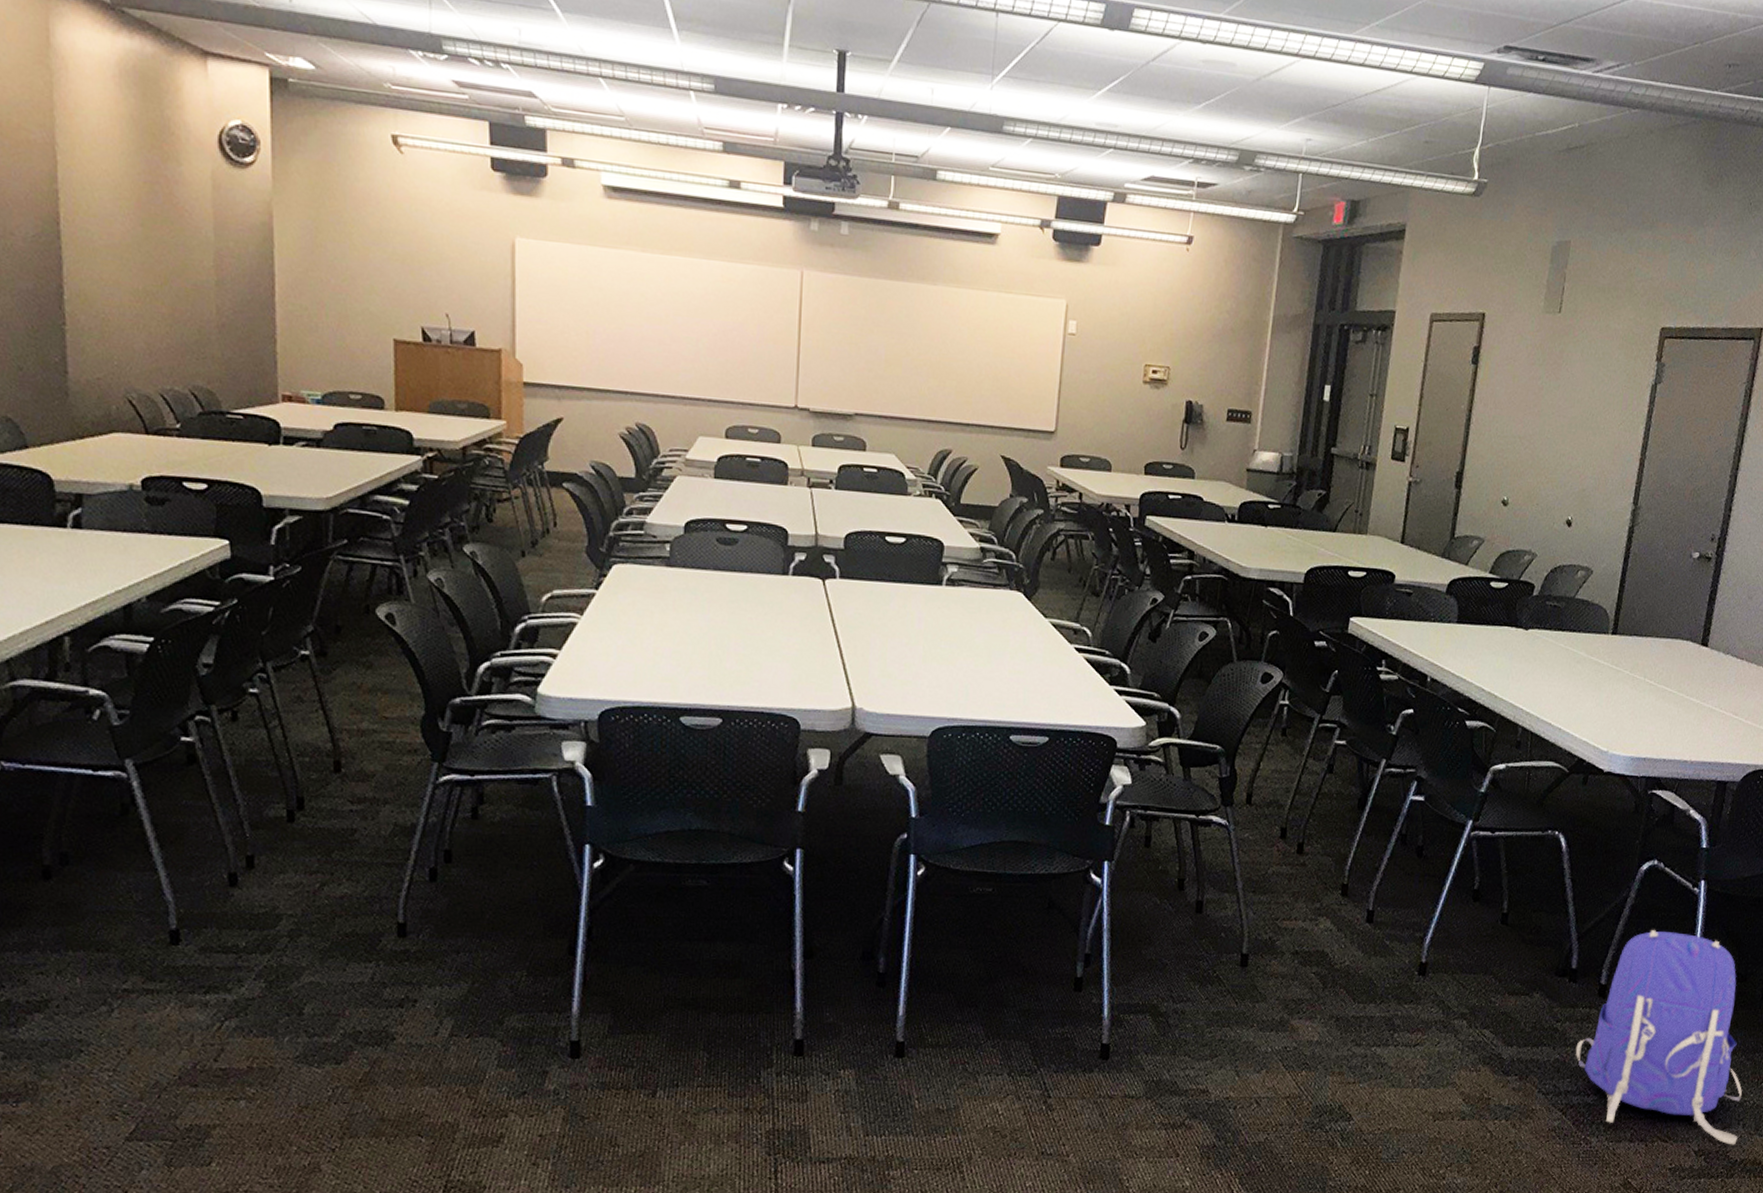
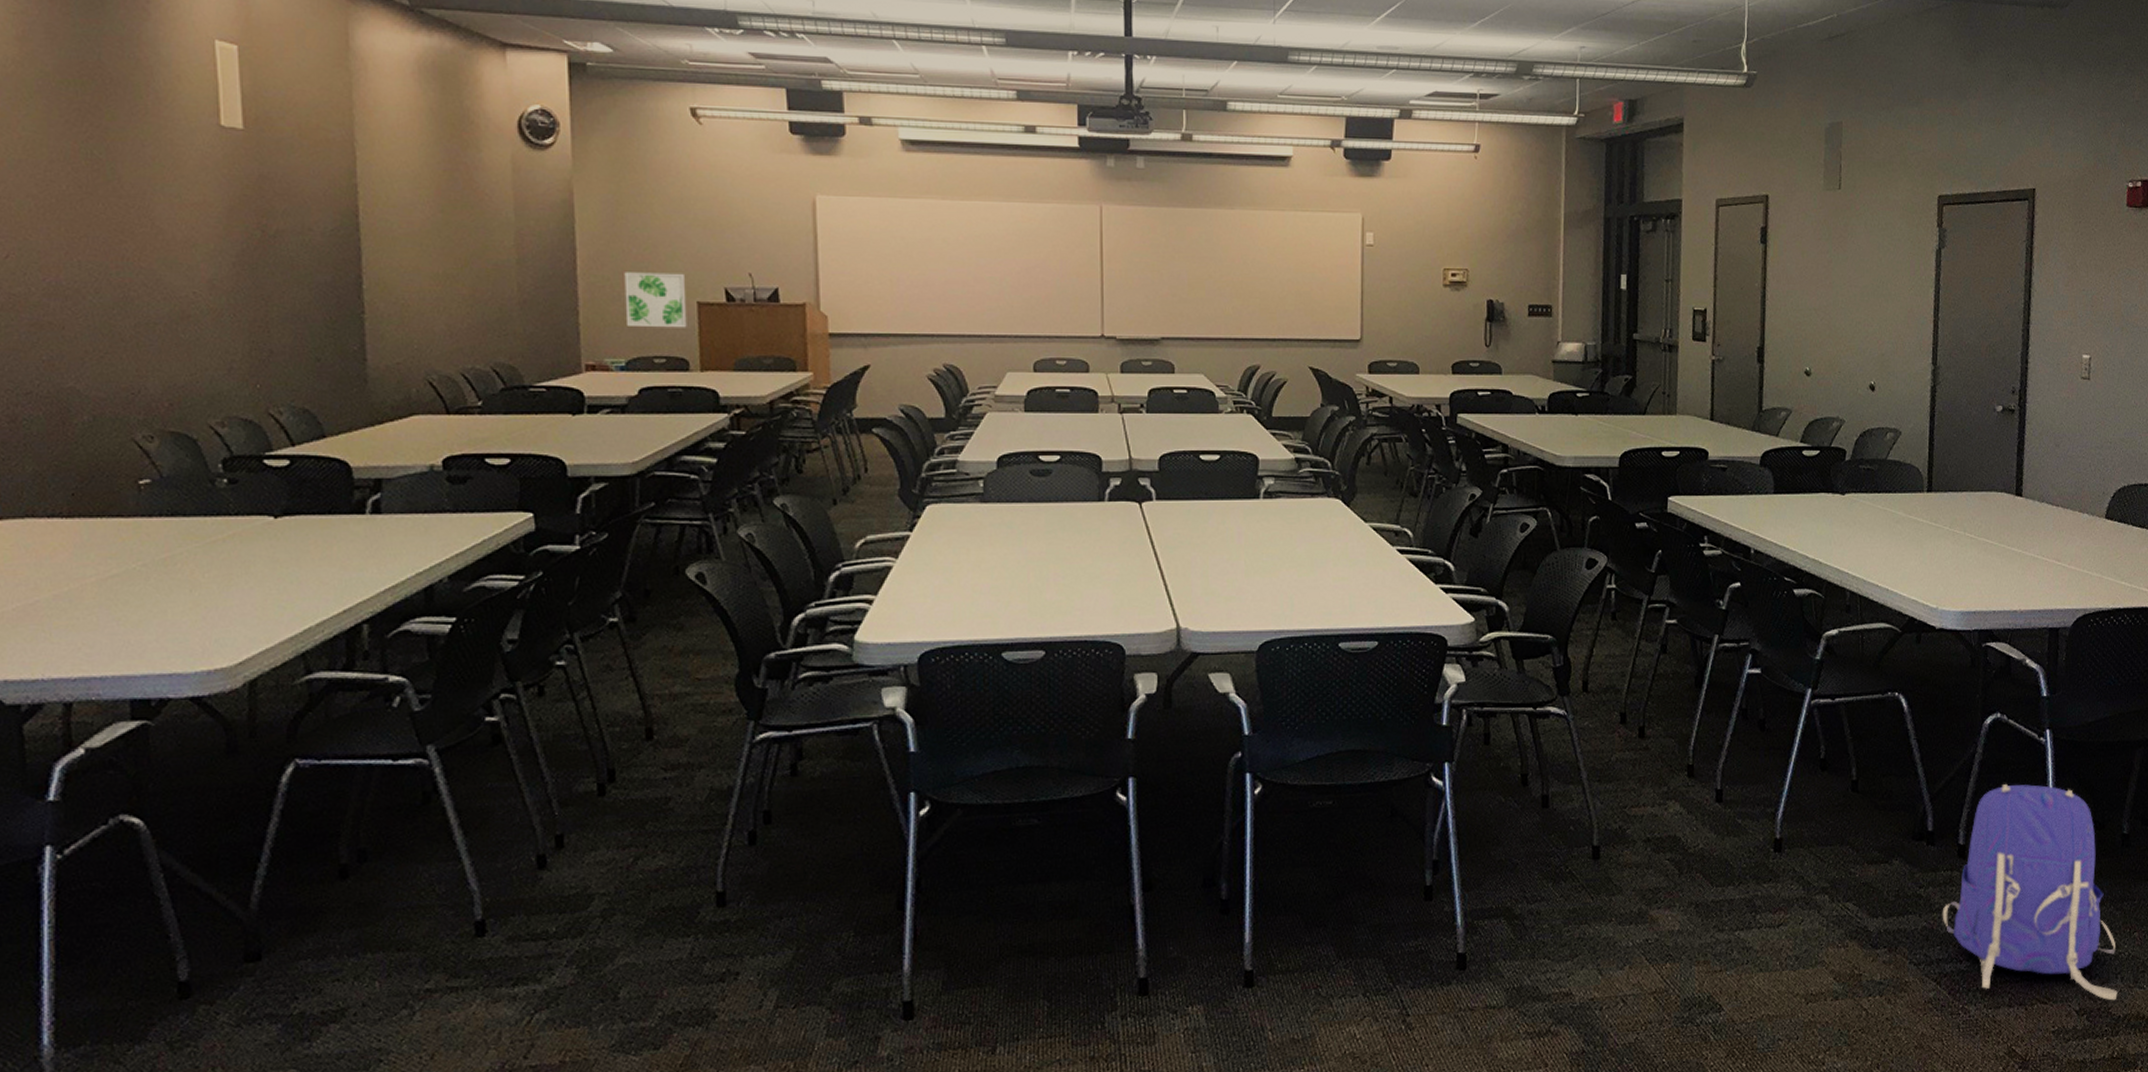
wall art: none [322,302,383,365] -> present [624,272,687,328]

